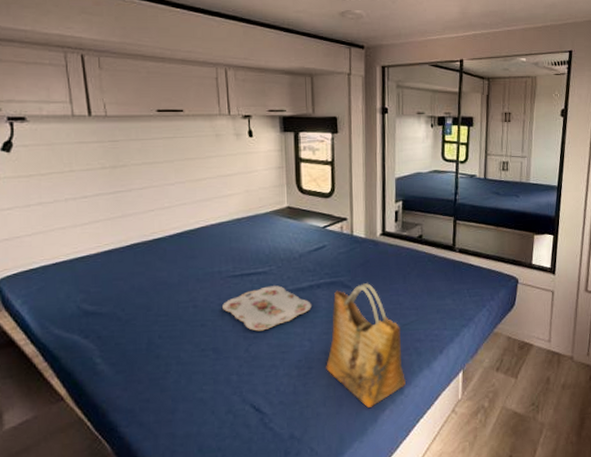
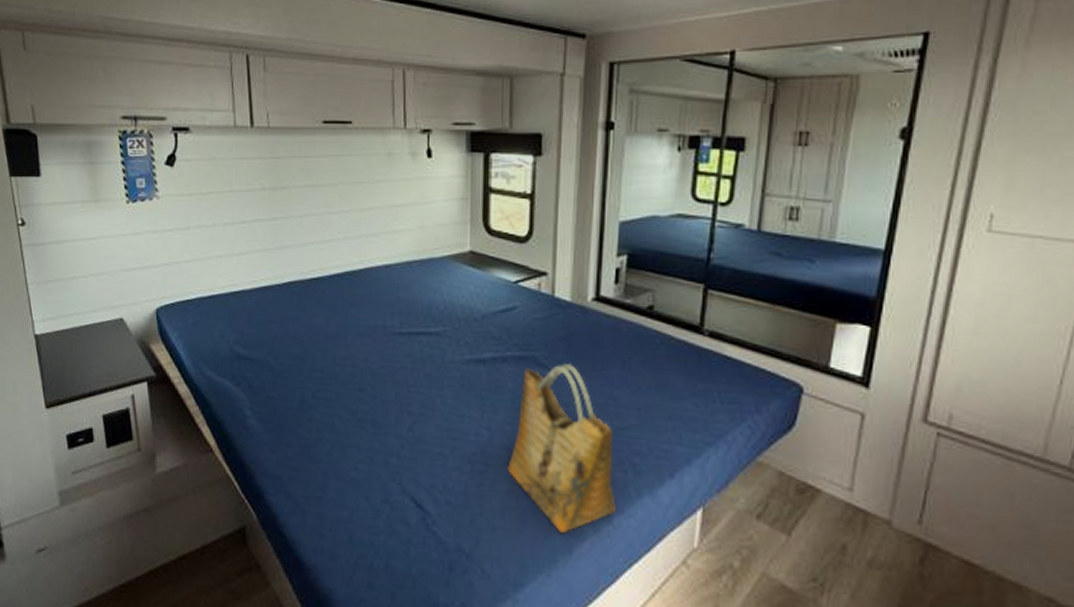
serving tray: present [222,285,312,331] -> none [385,351,493,408]

